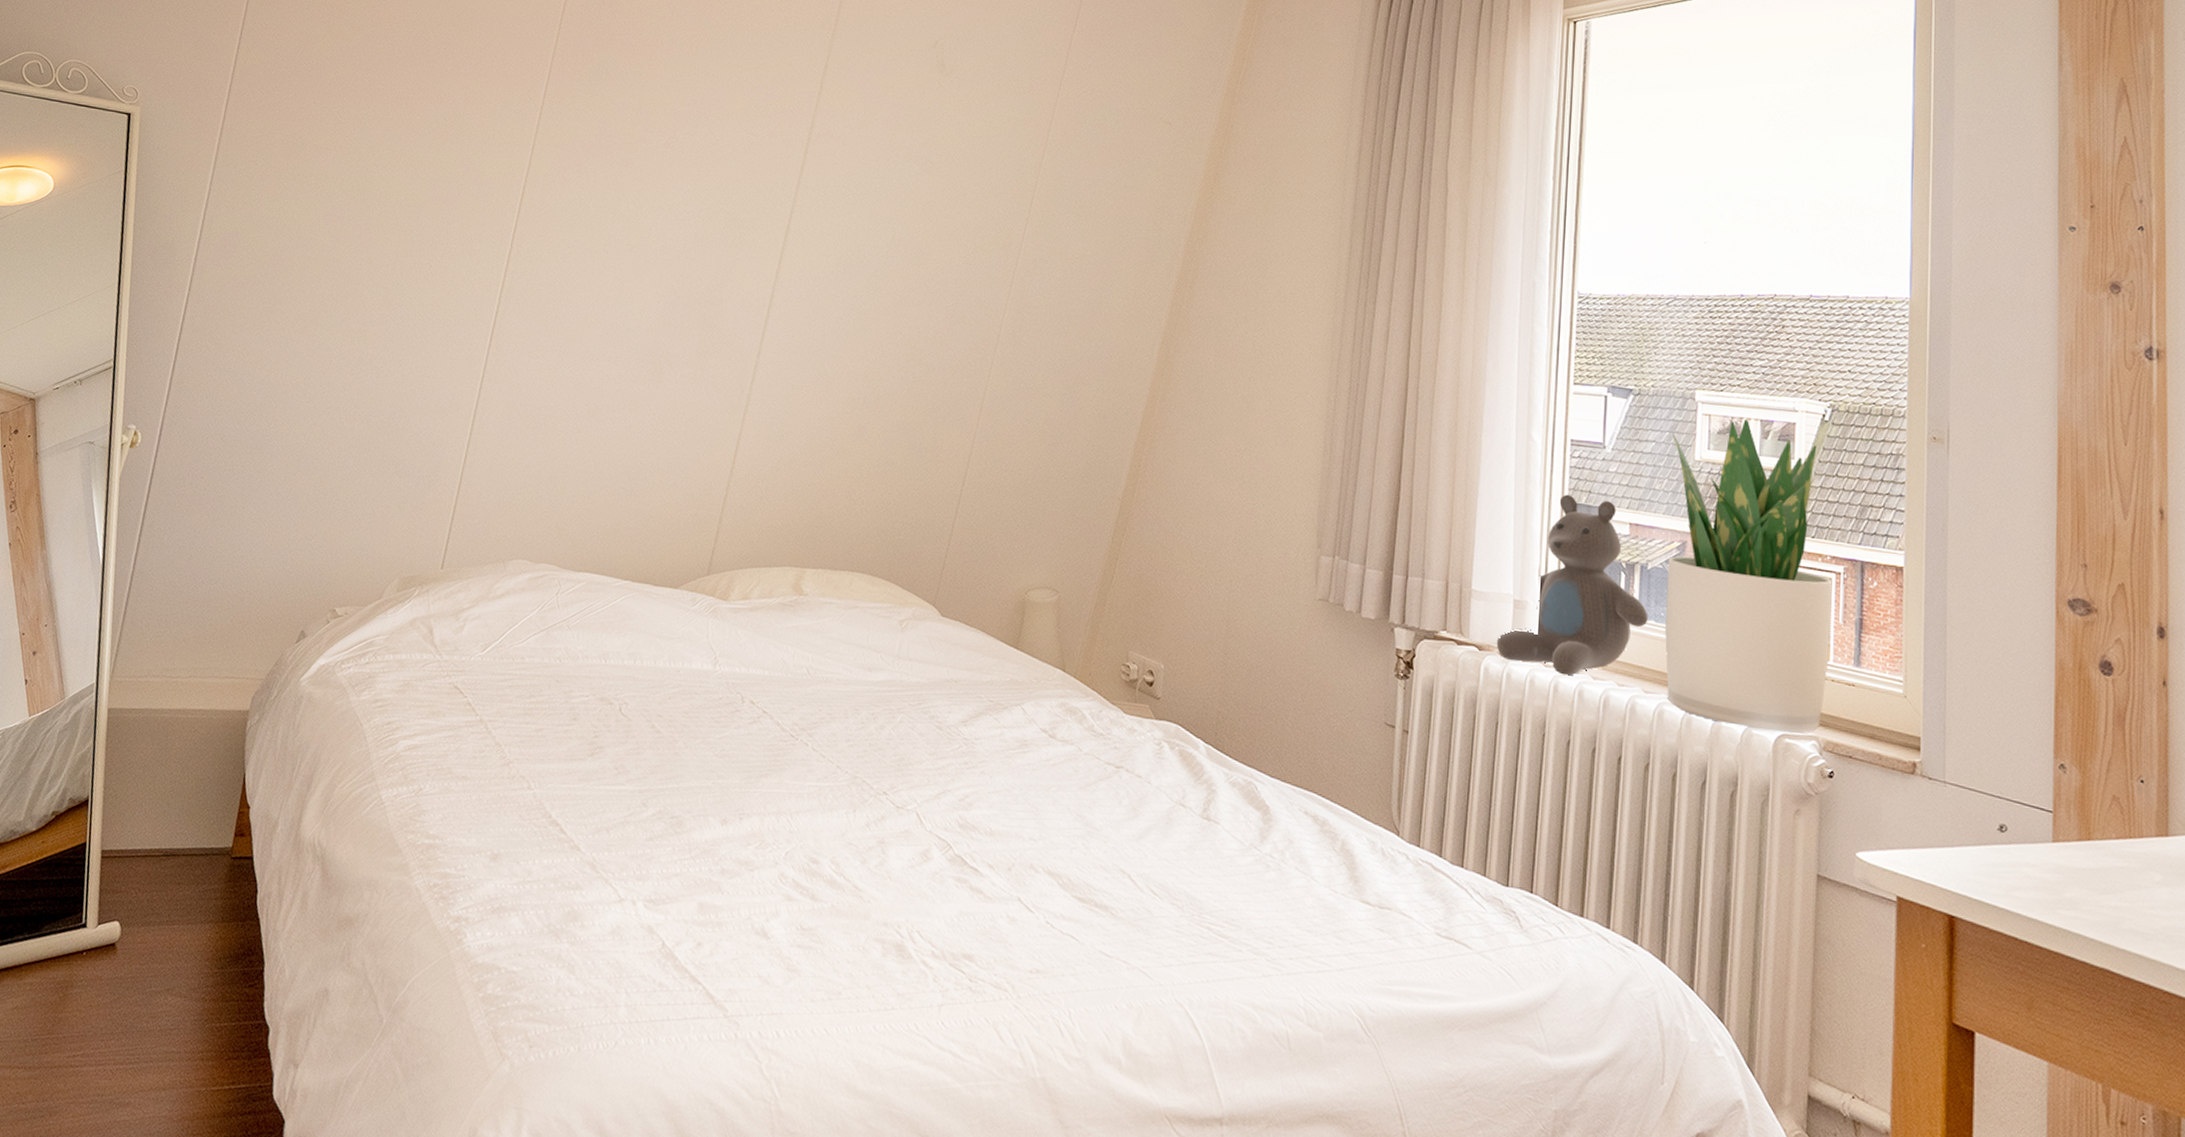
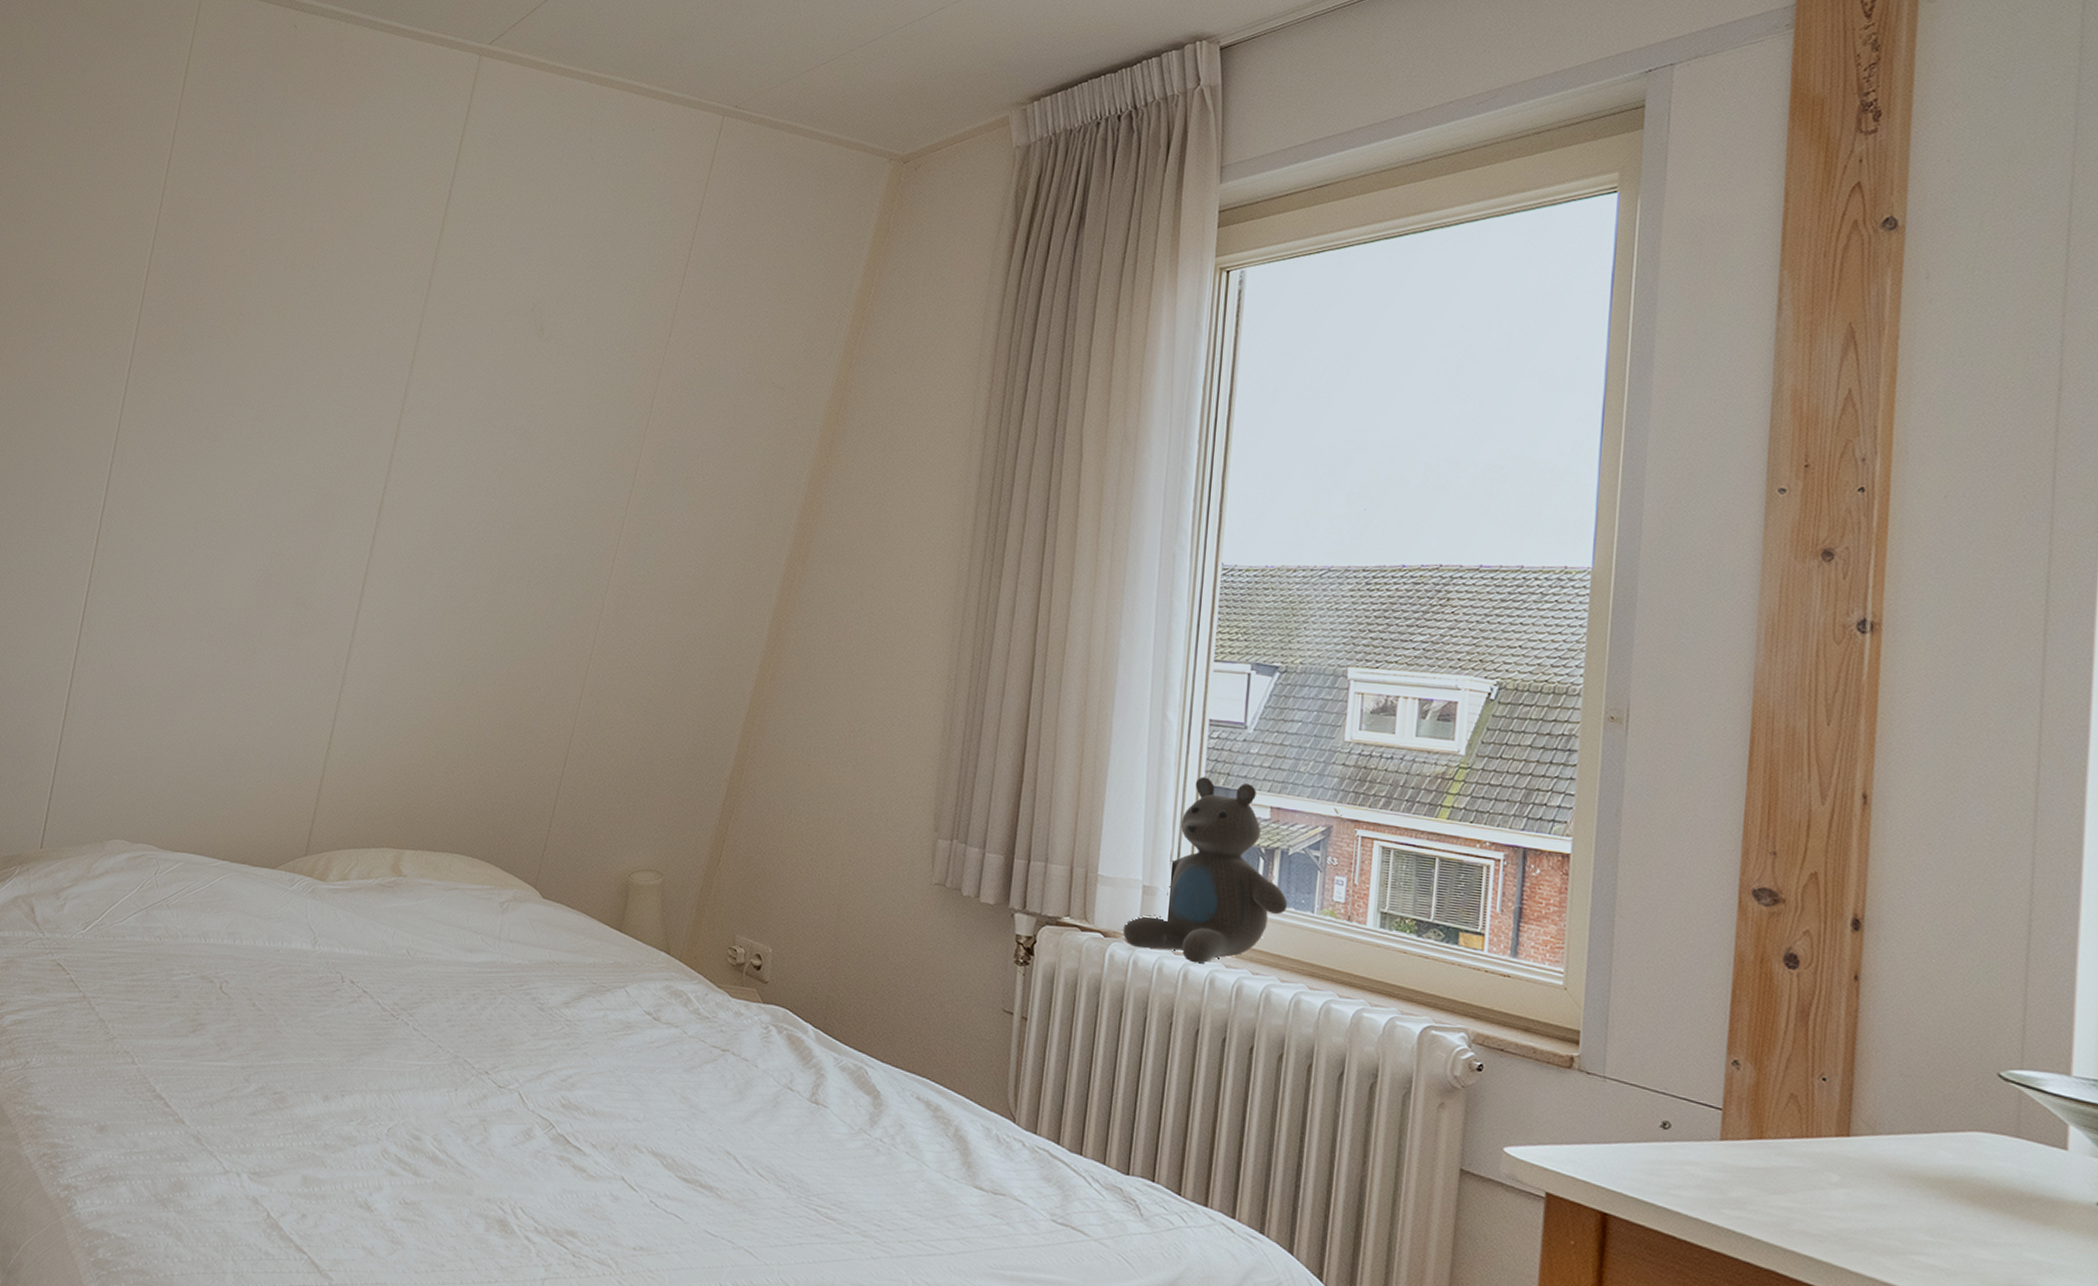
planter: present [1665,419,1832,733] -> none [1305,697,1491,1025]

